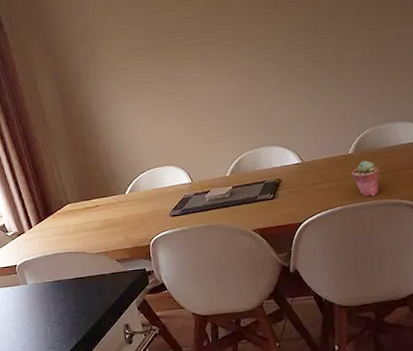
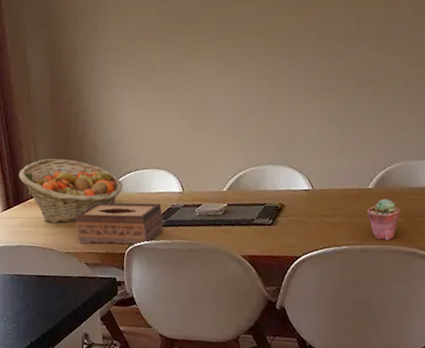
fruit basket: none [44,169,139,229] -> present [18,158,123,224]
tissue box: none [101,196,181,243] -> present [75,202,164,246]

